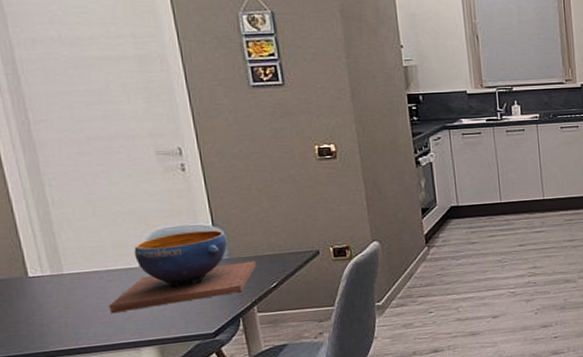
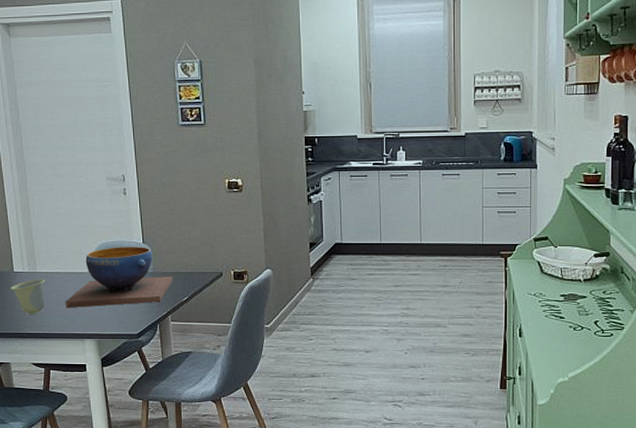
cup: none [24,281,80,327] -> present [10,278,46,314]

